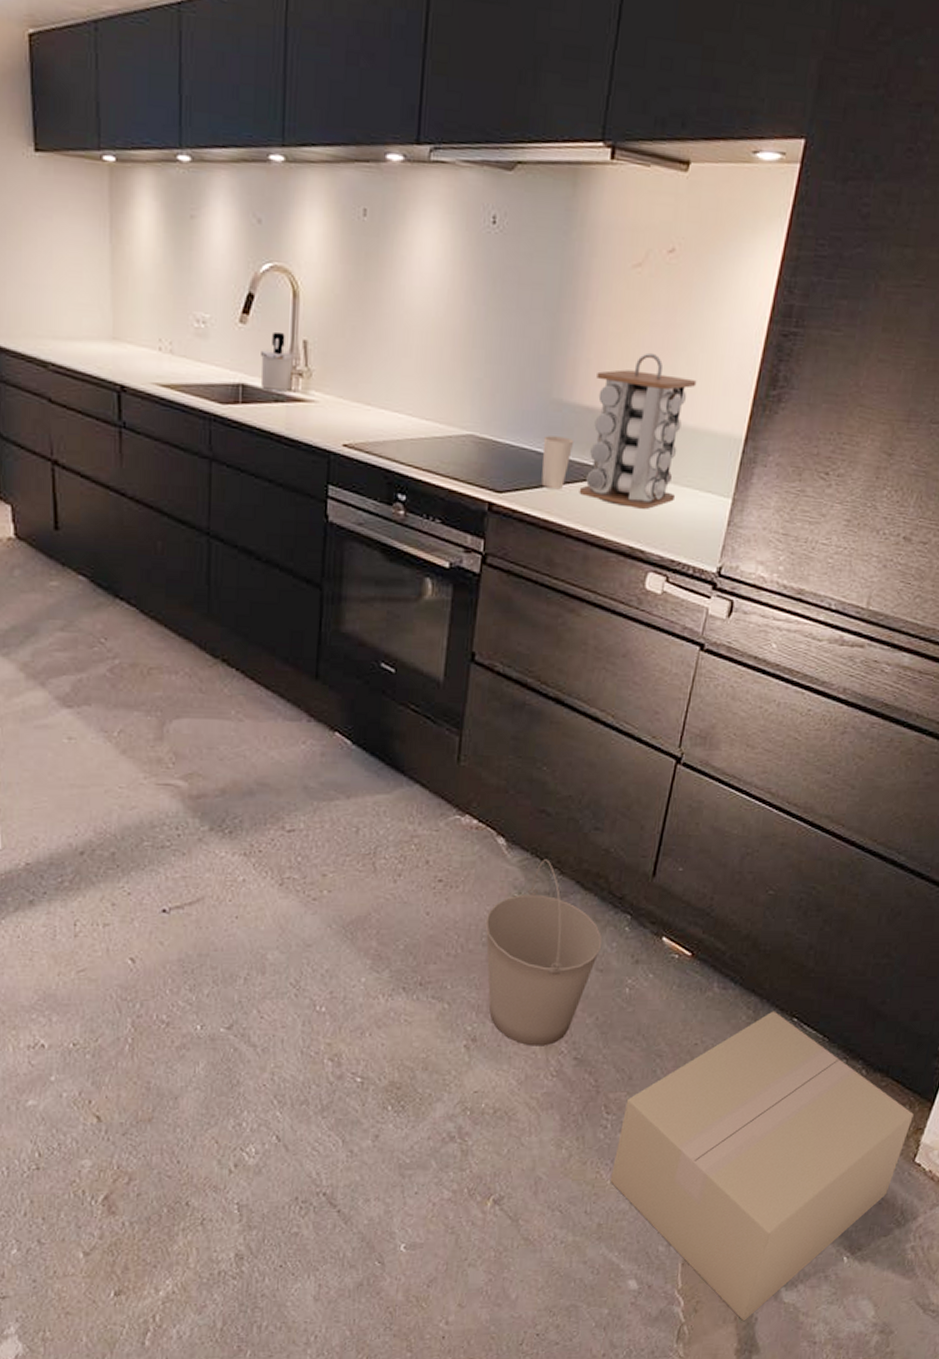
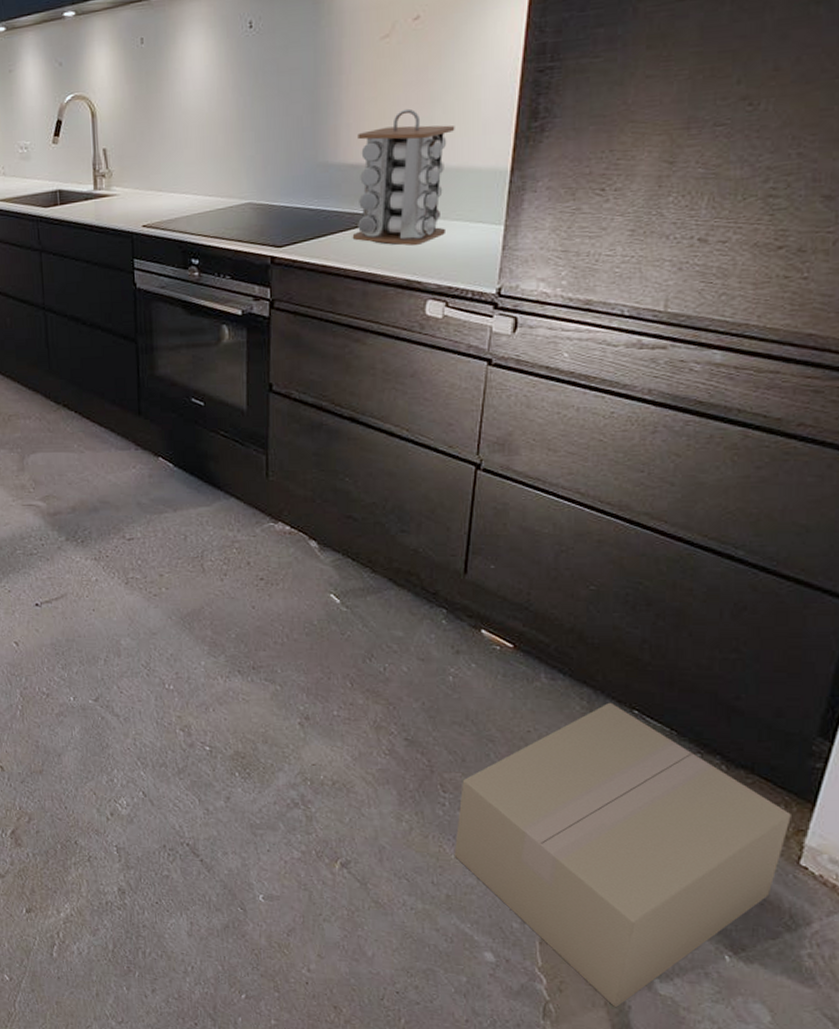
soap dispenser: present [260,331,295,391] -> none [71,145,98,191]
bucket: present [485,859,603,1046] -> none [306,559,421,727]
cup: present [541,435,575,490] -> none [314,193,343,239]

